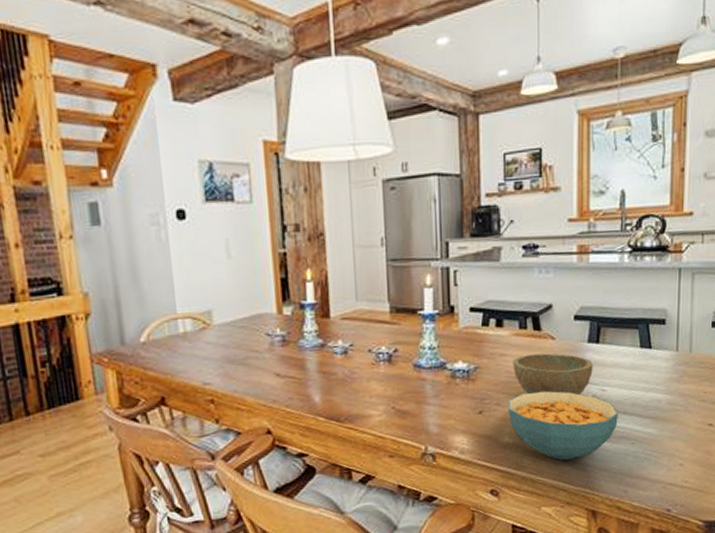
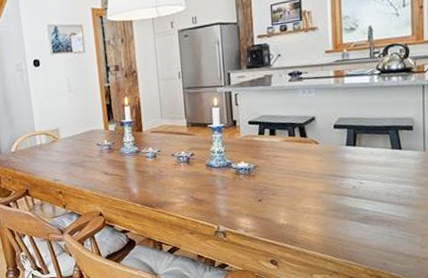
cereal bowl: present [508,391,618,461] -> none [282,184,375,239]
bowl: present [513,353,593,395] -> none [284,154,352,187]

